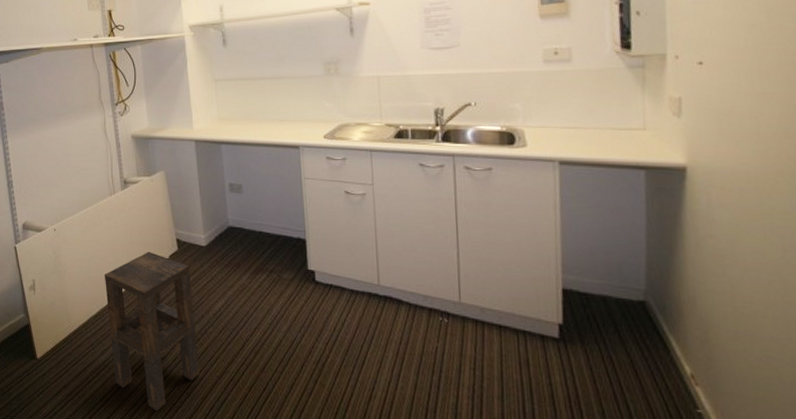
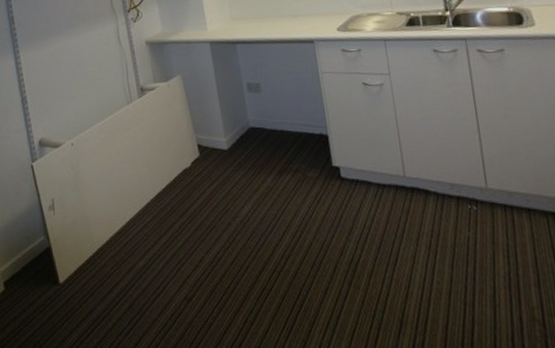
side table: present [104,252,200,412] -> none [125,160,230,331]

